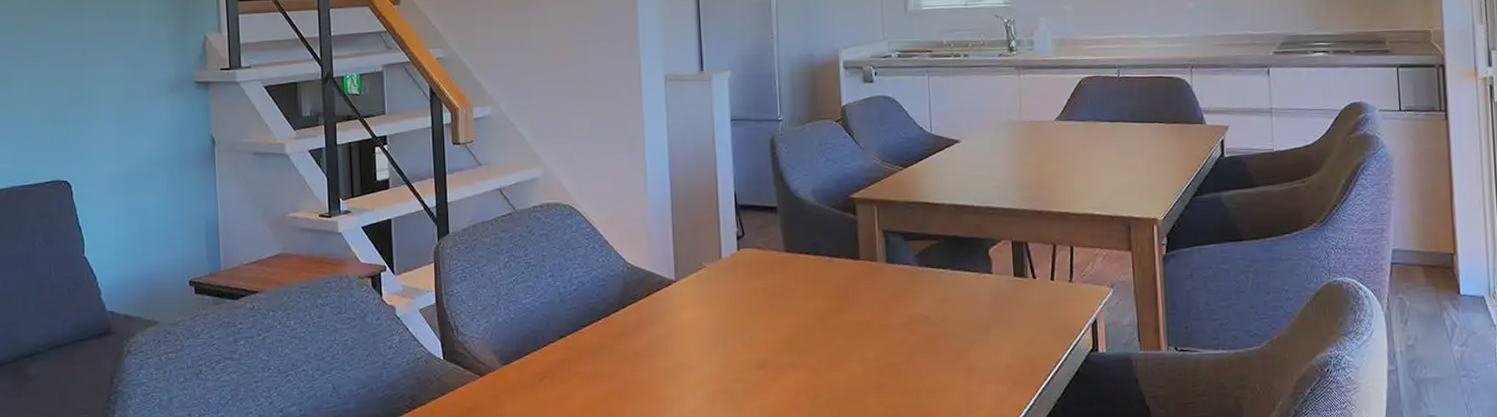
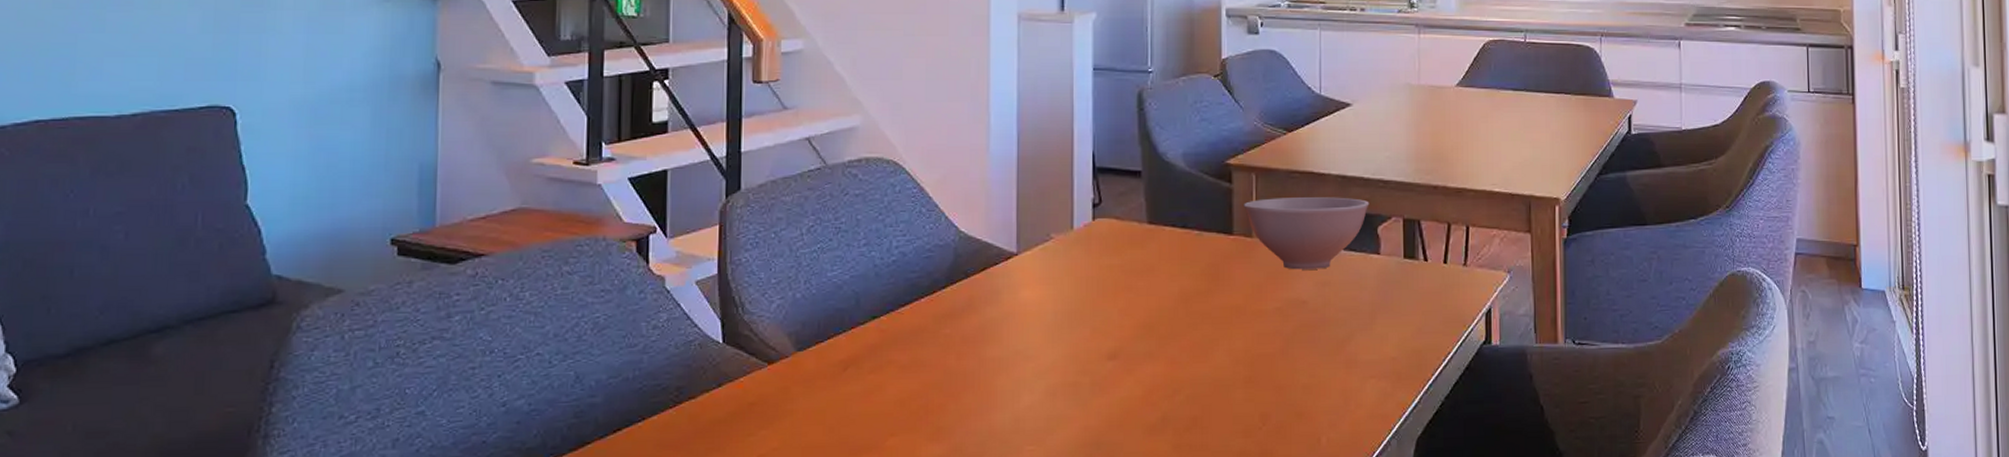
bowl: none [868,224,980,289] -> present [1244,197,1369,270]

